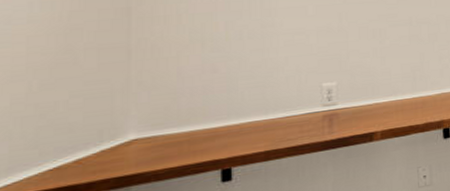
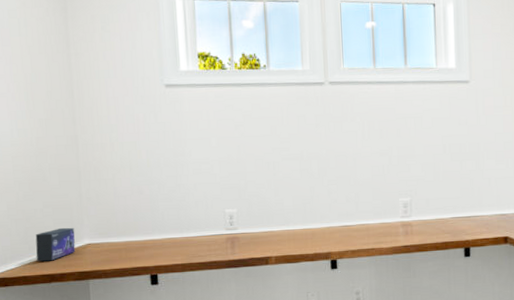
box: none [49,121,116,171] -> present [35,227,76,262]

